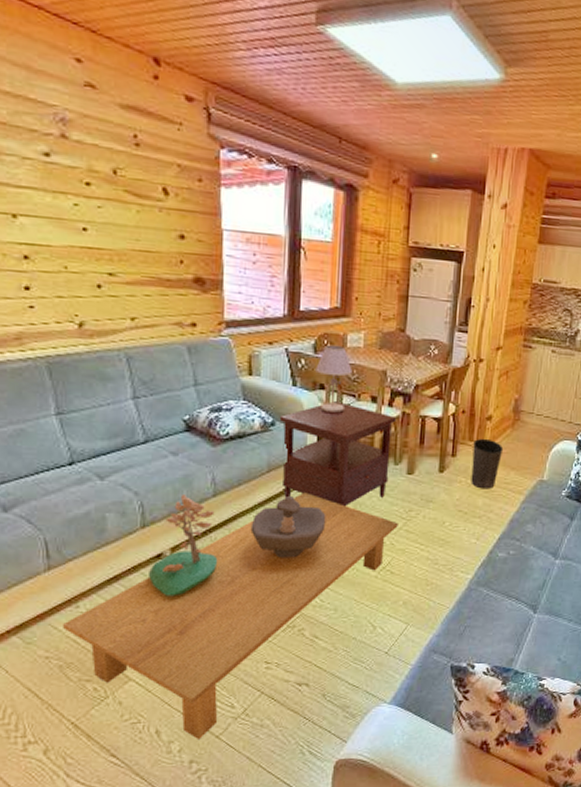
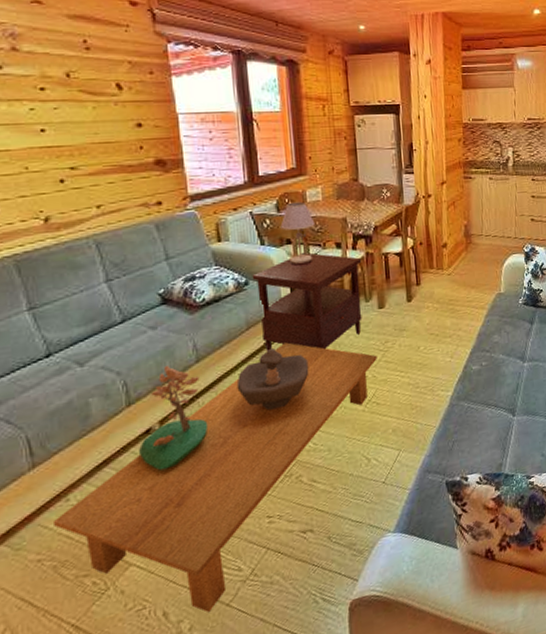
waste basket: present [471,438,504,489] -> none [434,264,462,311]

